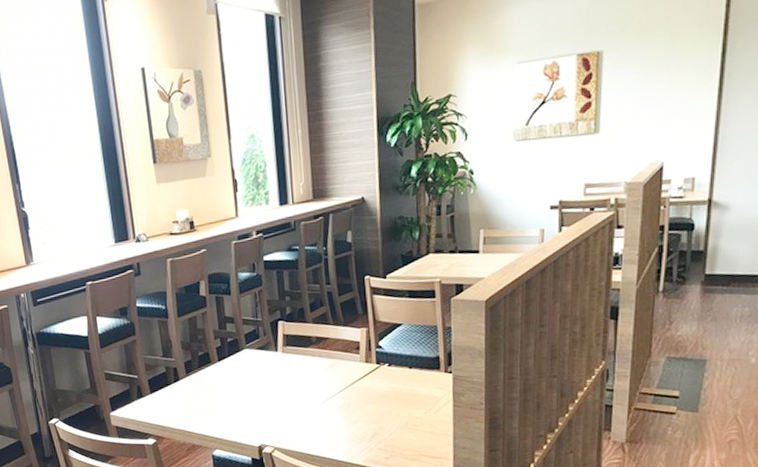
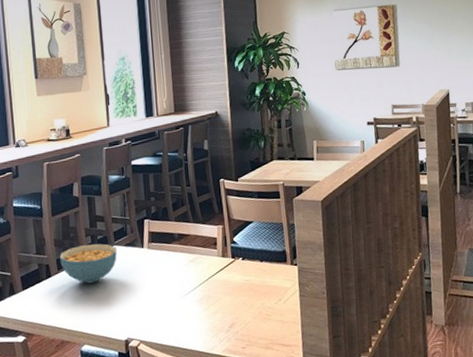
cereal bowl: none [188,346,249,388] -> present [60,243,117,284]

